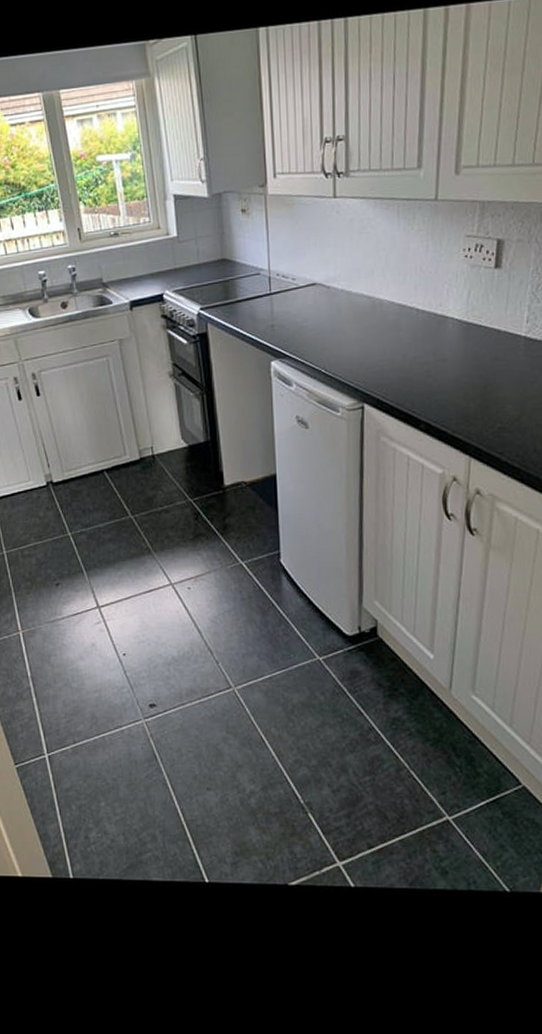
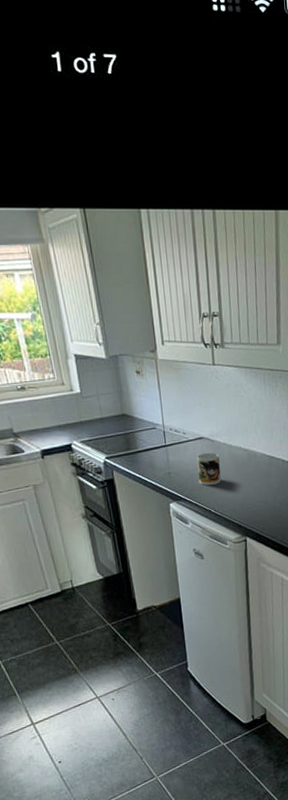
mug: none [306,301,336,340] -> present [196,452,221,485]

